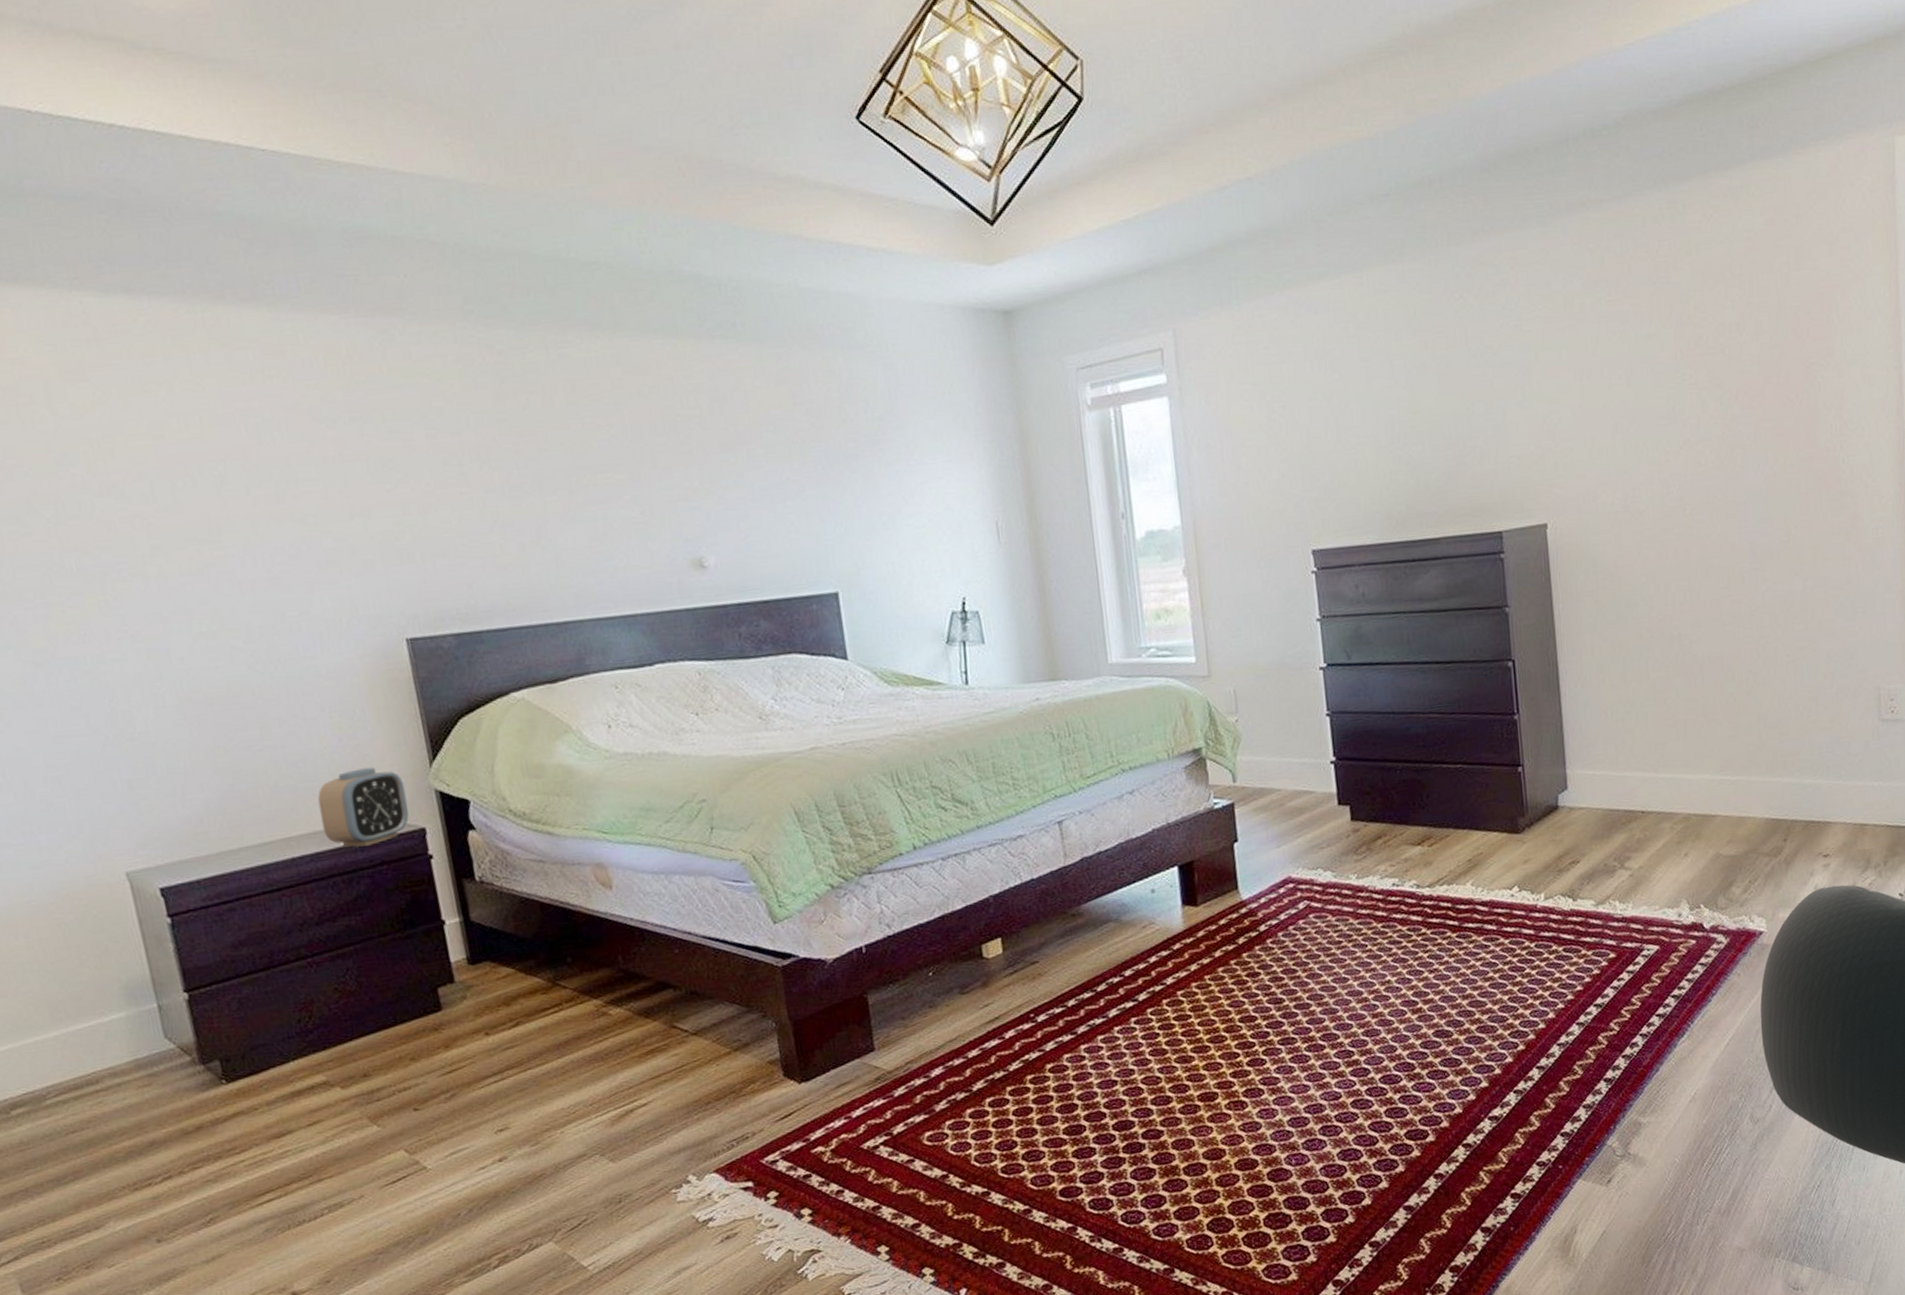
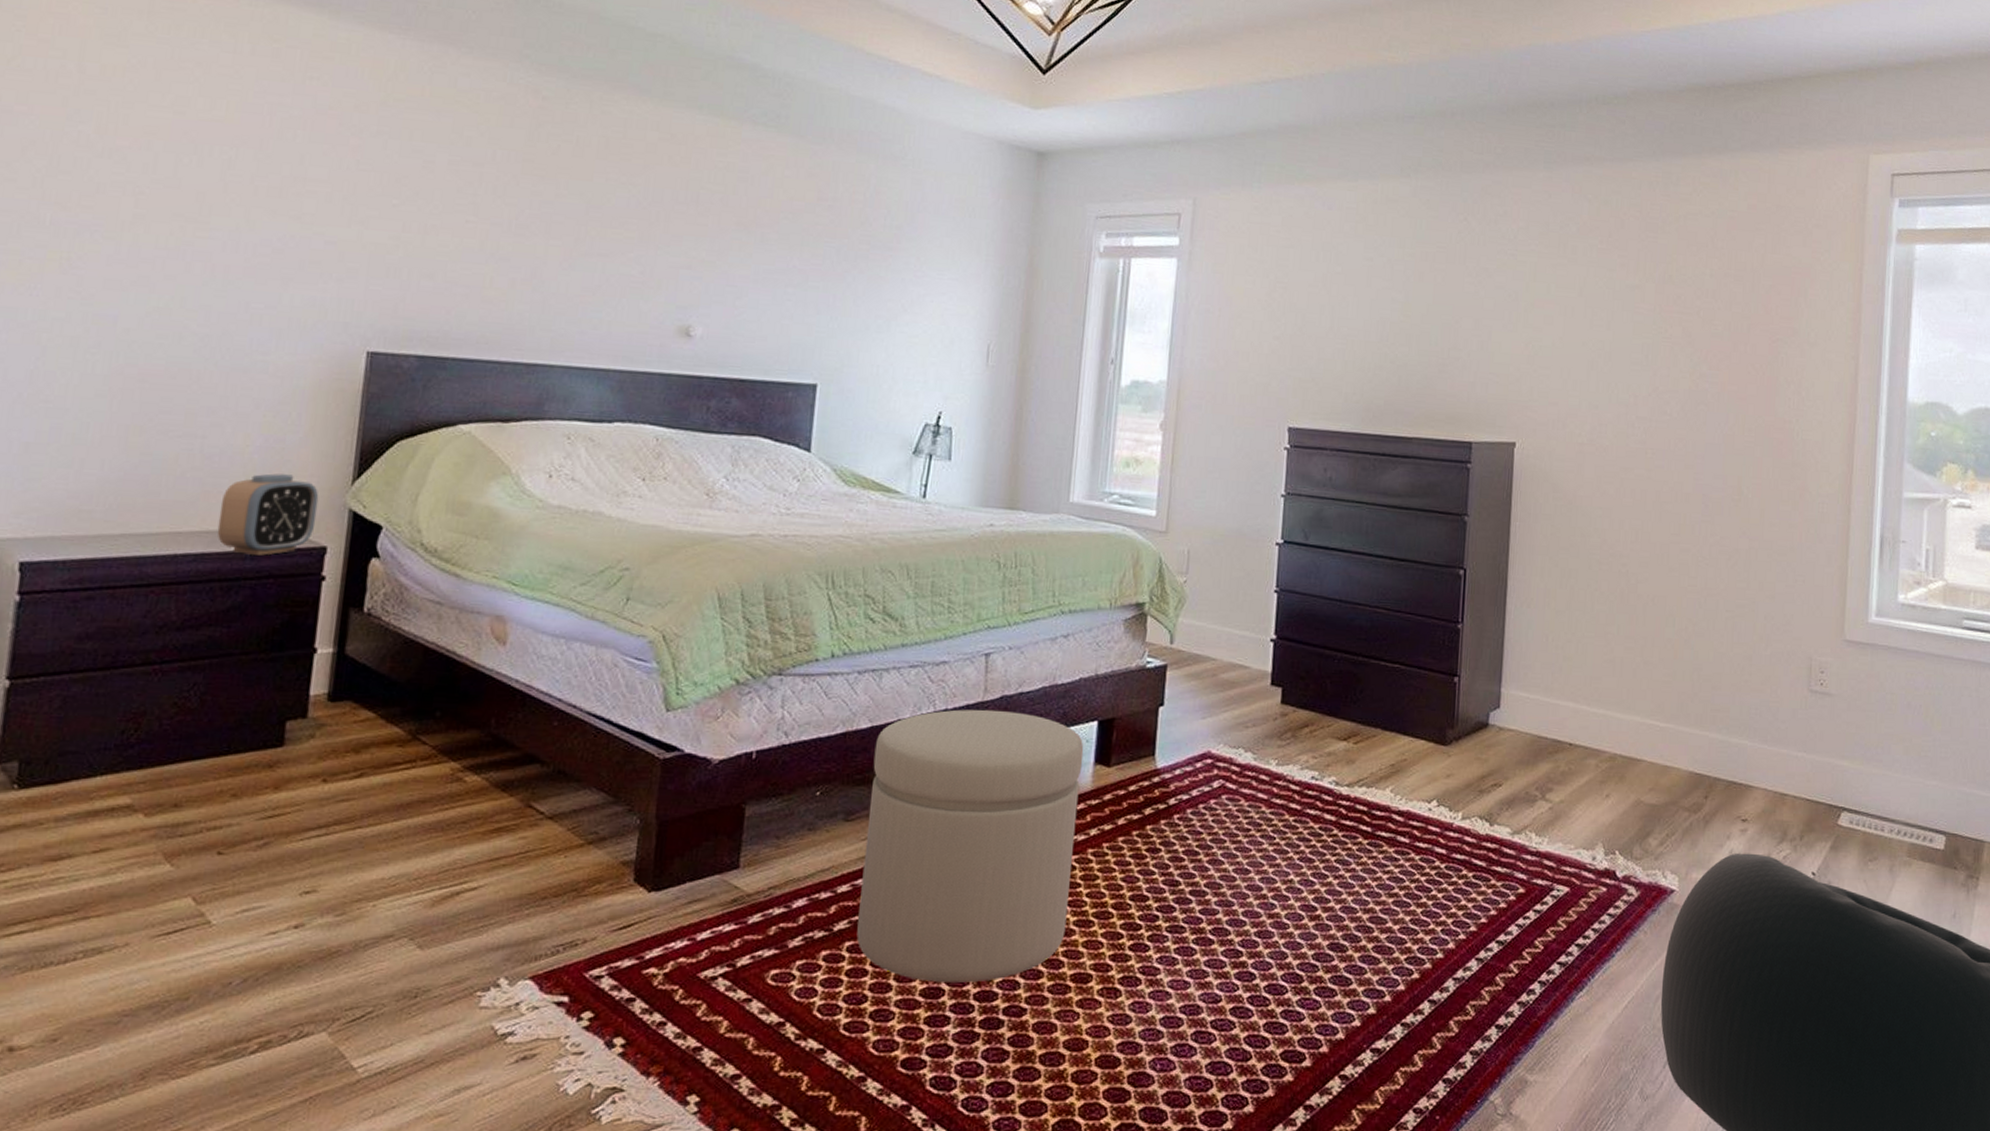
ottoman: none [973,870,1185,1122] -> present [856,709,1084,983]

